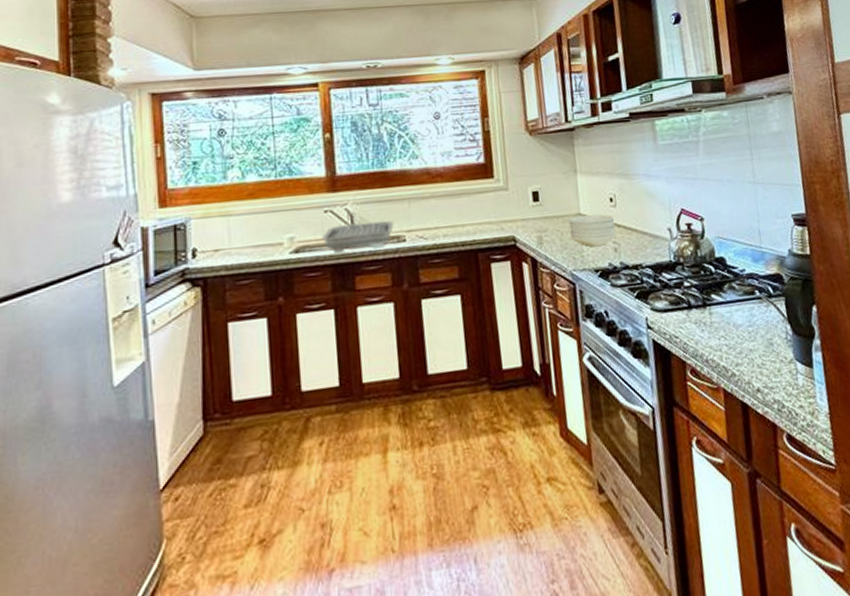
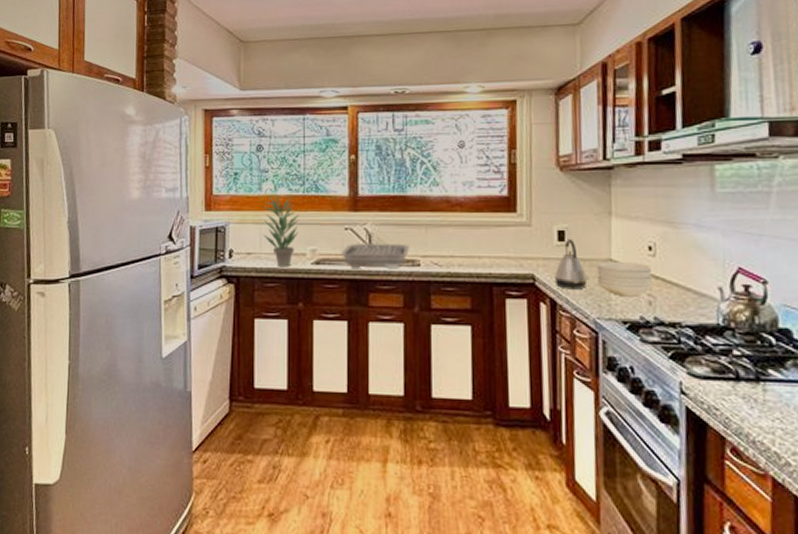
potted plant: none [229,182,274,262] -> present [263,195,299,267]
kettle: none [532,198,562,247] -> present [554,238,588,290]

